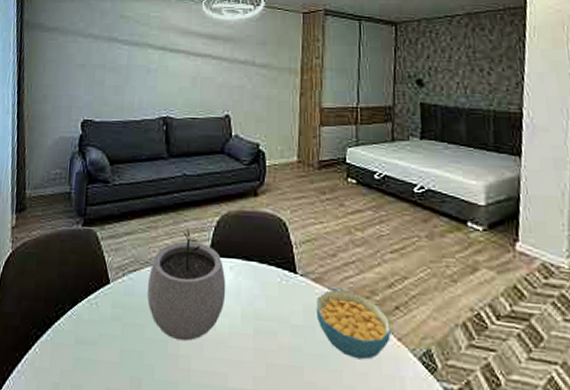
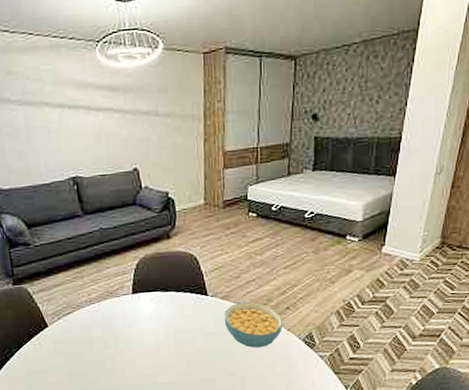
plant pot: present [147,227,226,342] -> none [81,273,150,359]

